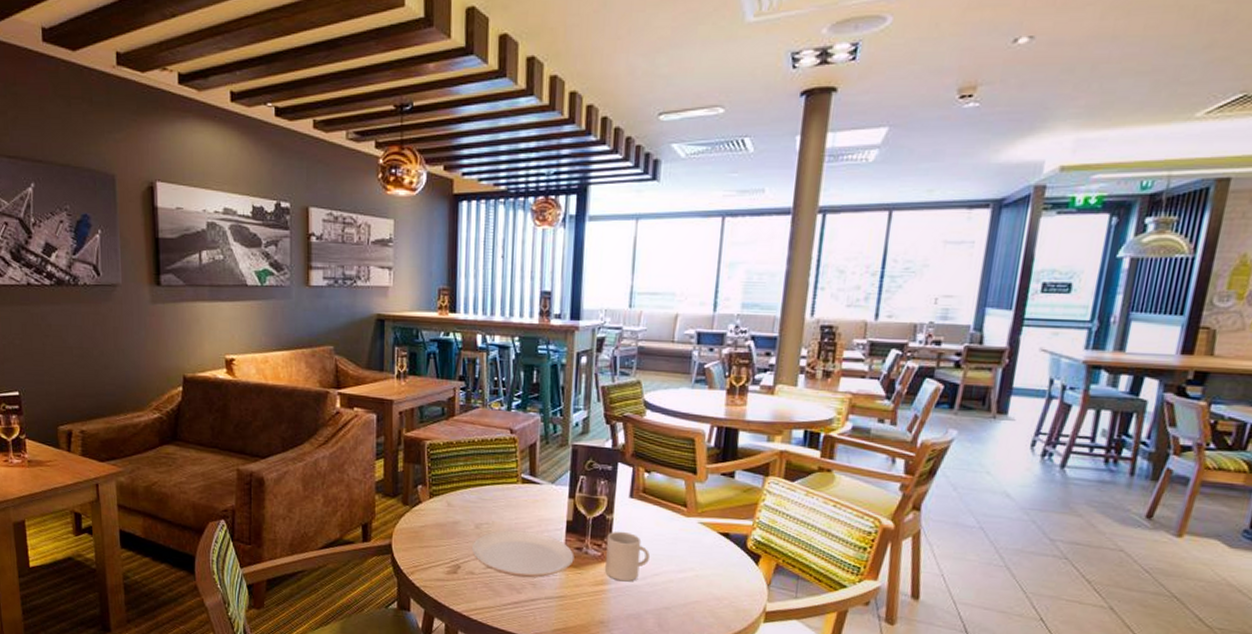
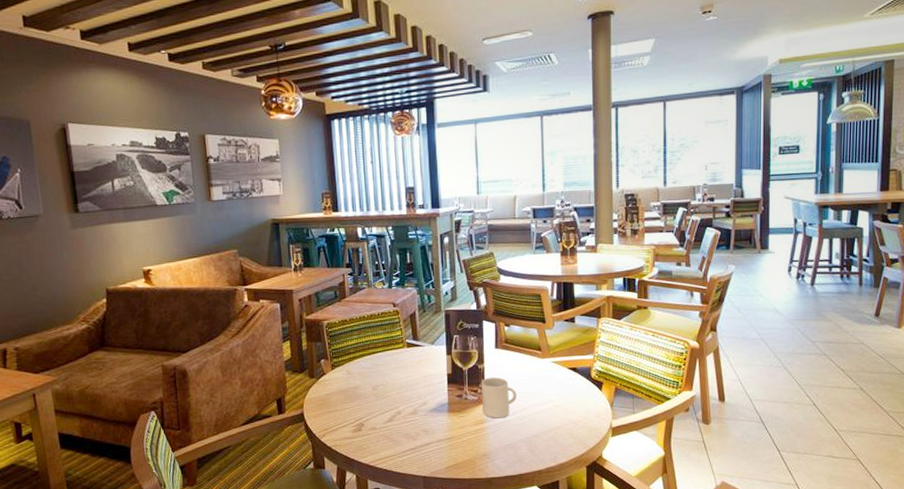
plate: present [472,530,574,578] -> none [372,387,457,426]

